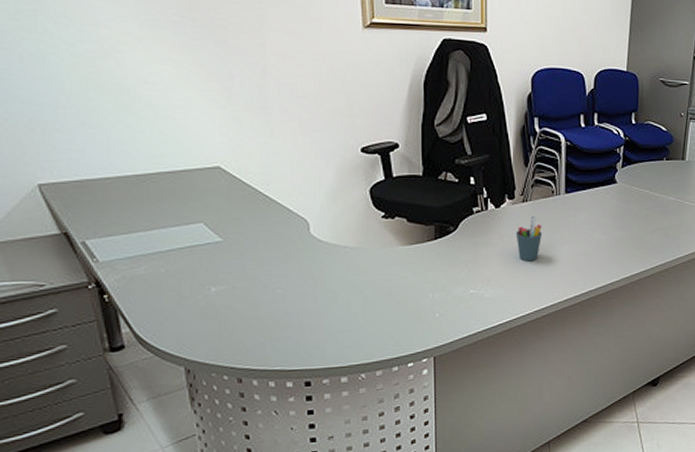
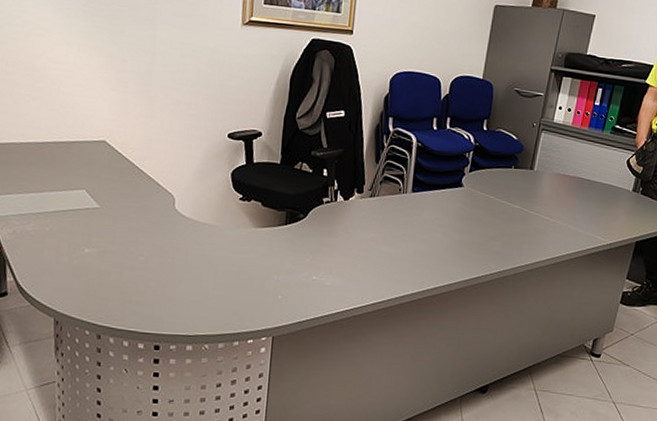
pen holder: present [515,215,543,262] -> none [360,210,387,255]

